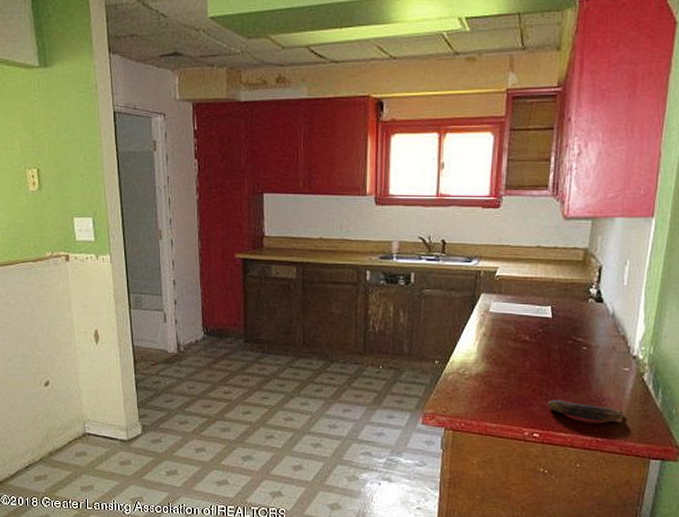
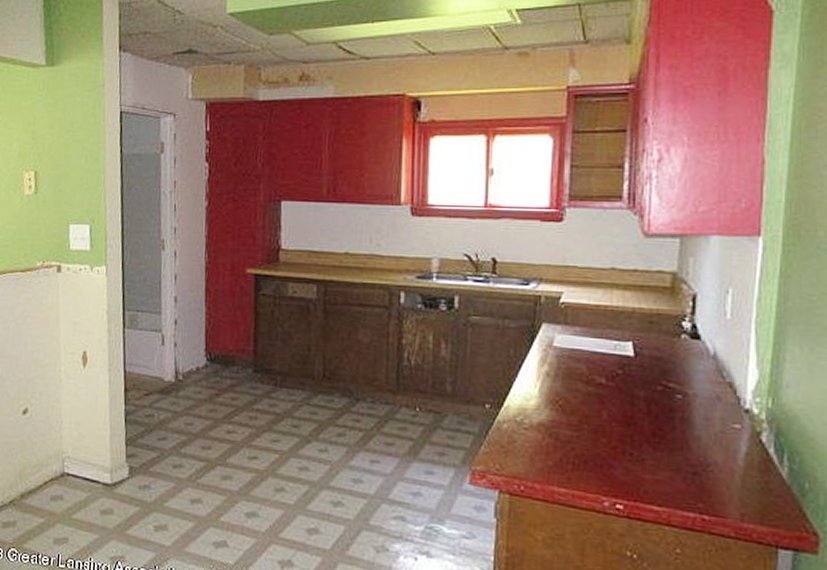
banana: present [547,400,624,422] -> none [633,461,737,495]

